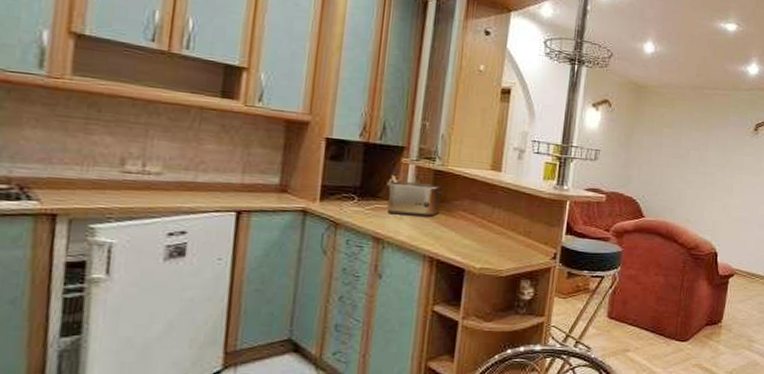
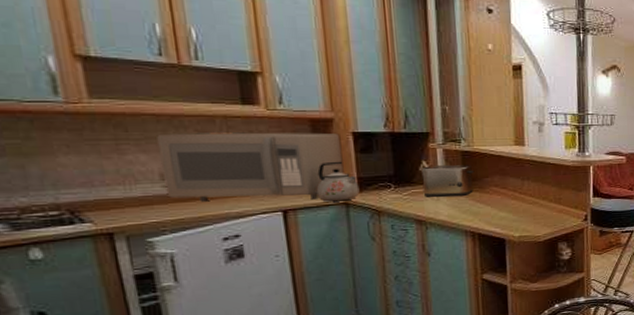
microwave: none [122,118,312,203] -> present [157,132,344,202]
kettle: none [275,165,322,209] -> present [316,161,360,202]

